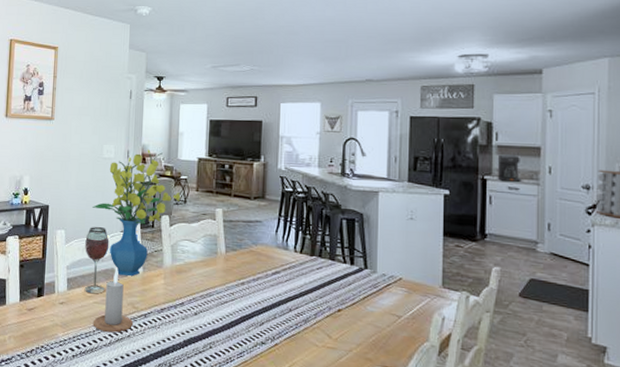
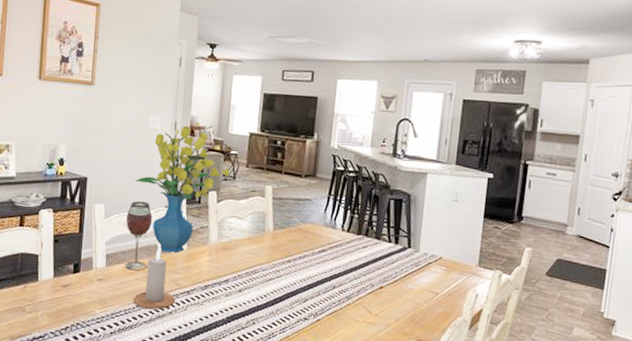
coffee maker: present [498,154,522,182] -> none [539,141,561,168]

